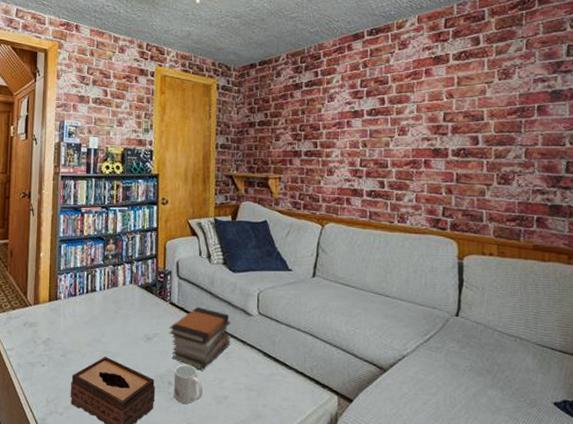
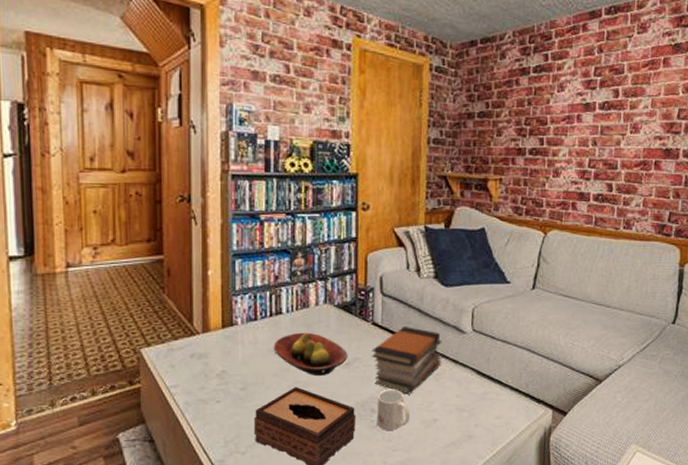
fruit bowl: none [88,308,149,349] -> present [273,332,348,377]

